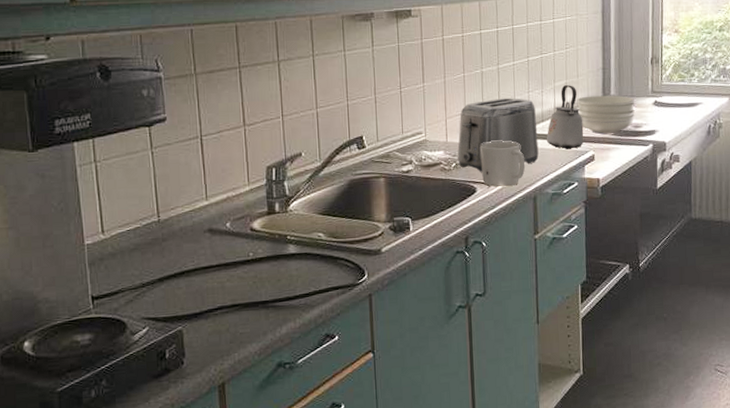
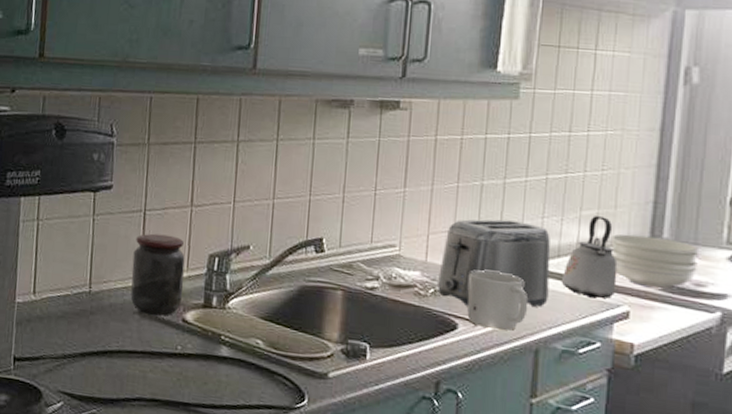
jar: none [196,155,248,231] -> present [130,233,185,316]

